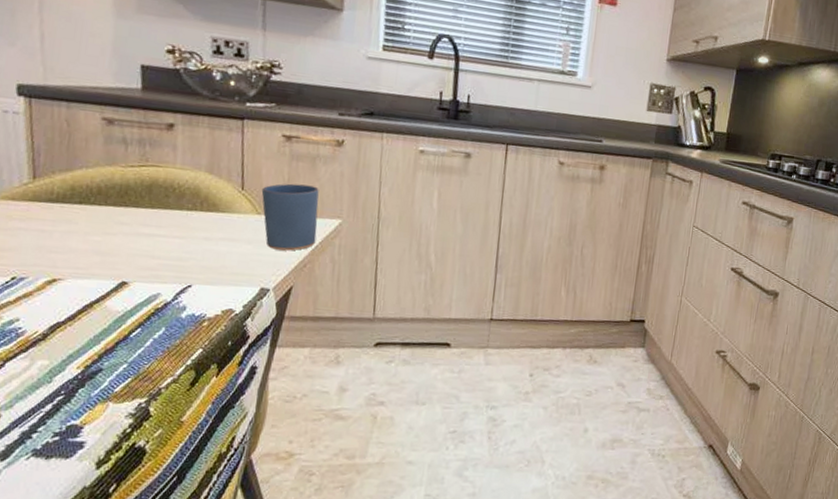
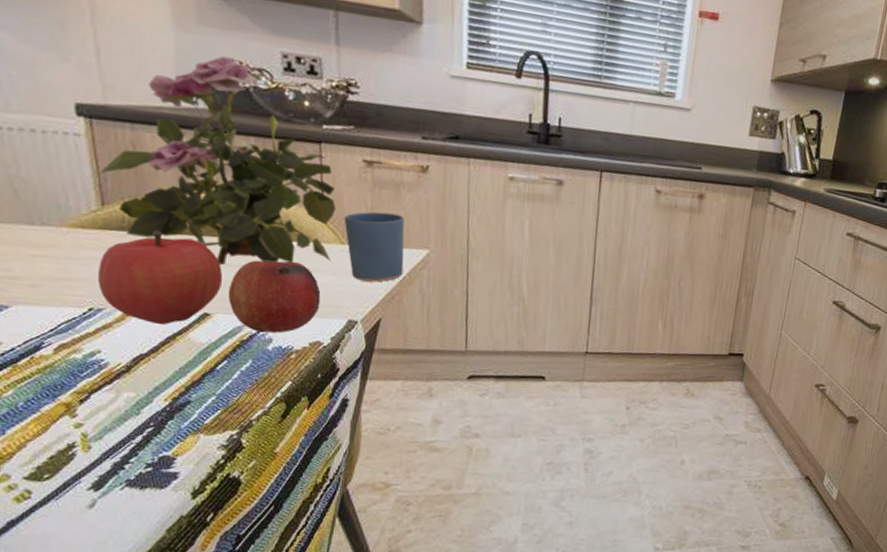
fruit: none [23,202,143,294] -> present [98,230,222,325]
flower bouquet: none [33,41,255,236] -> present [99,56,337,266]
fruit: none [146,230,236,301] -> present [227,260,321,334]

